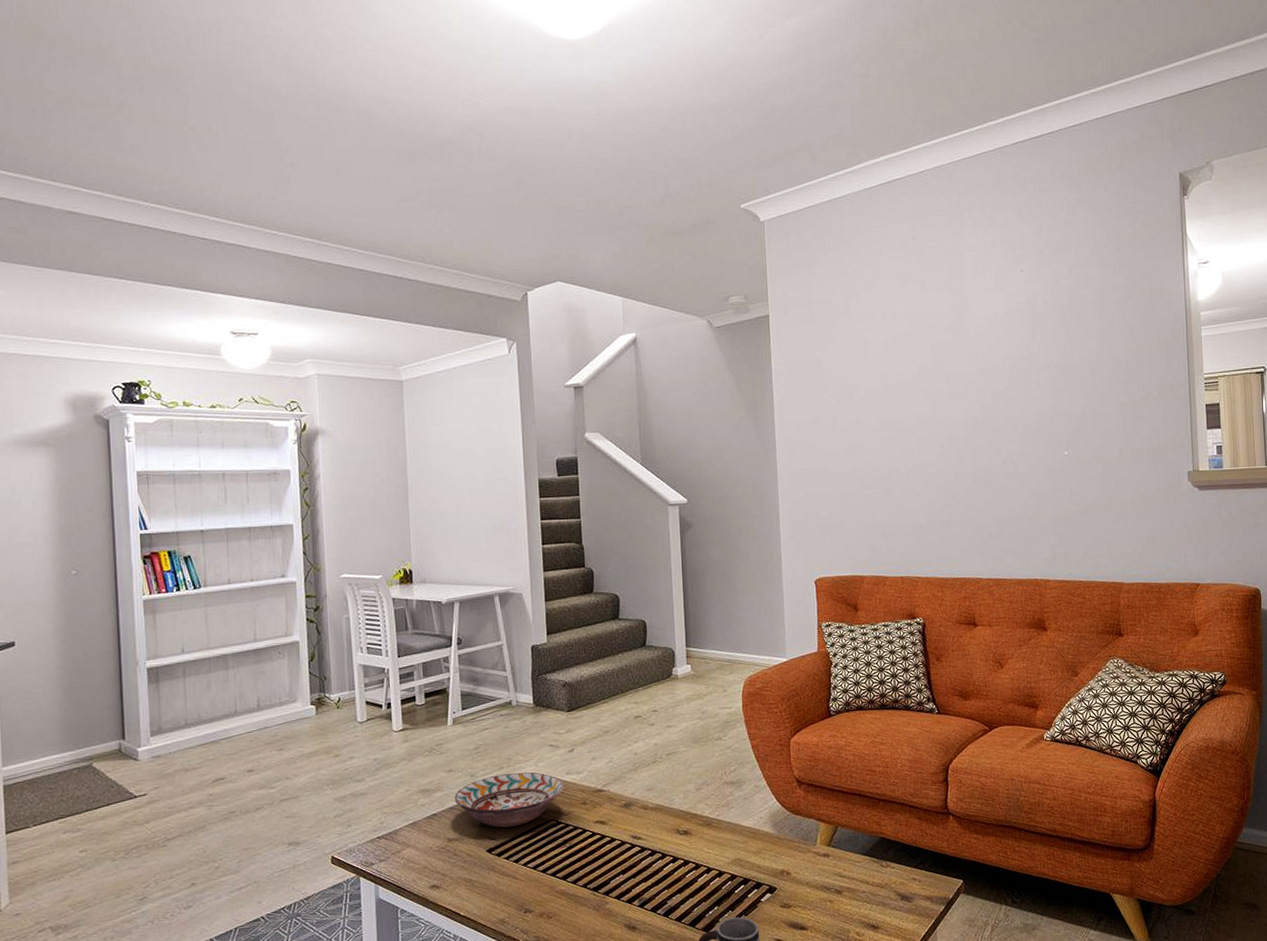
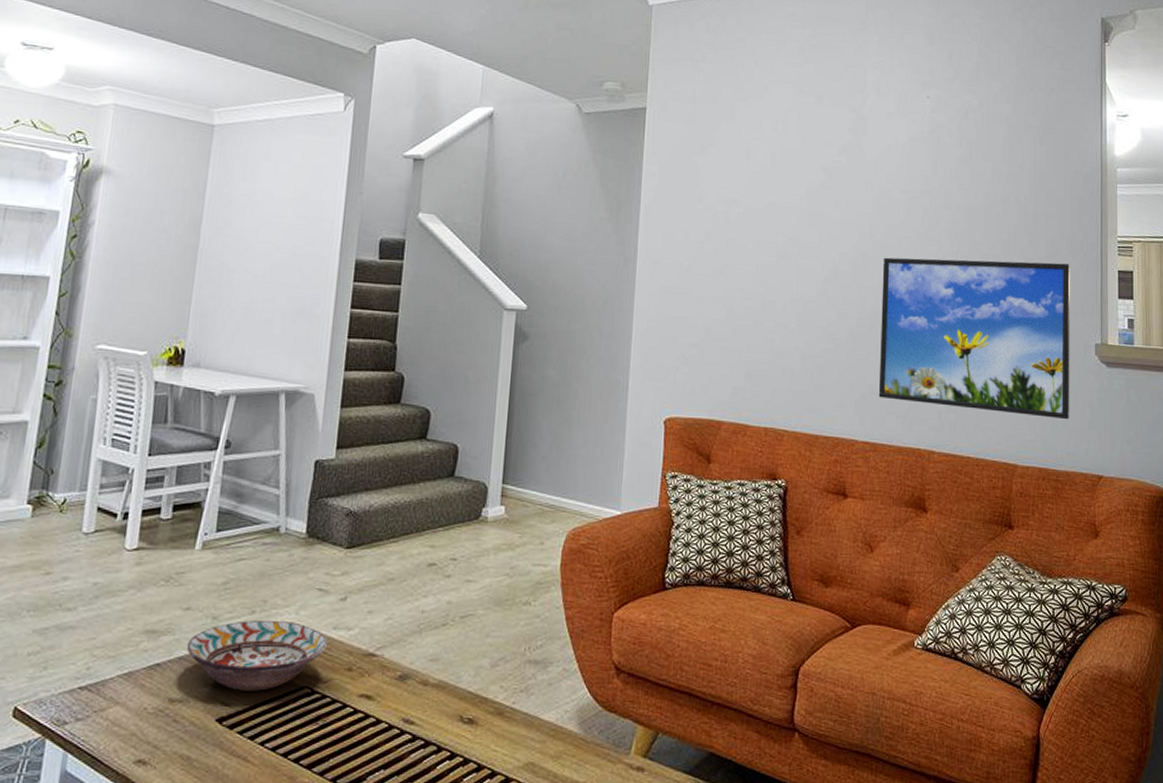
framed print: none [992,404,1168,541] -> present [878,257,1071,420]

